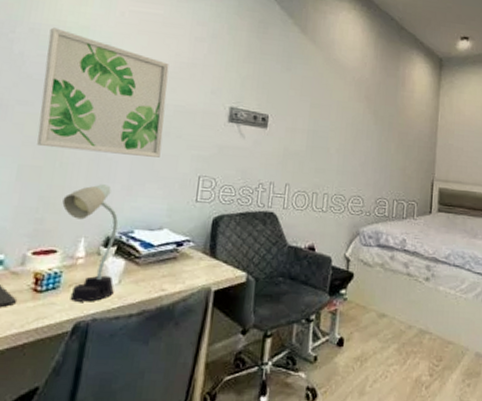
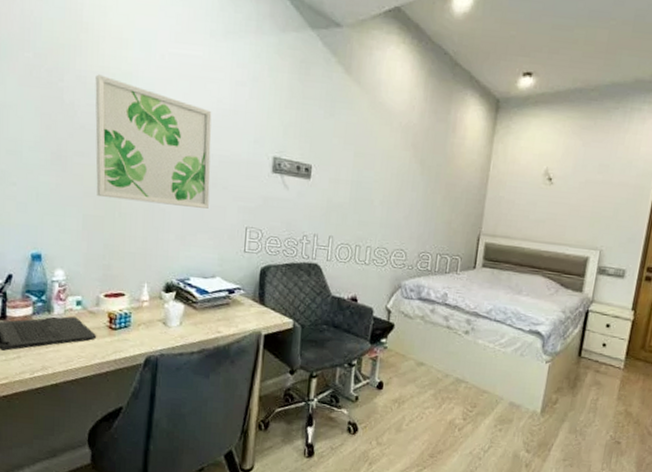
desk lamp: present [62,184,118,302] -> none [125,234,177,340]

